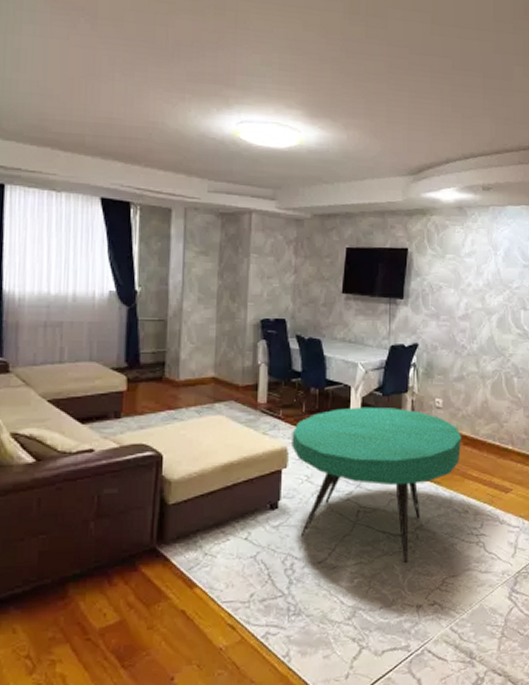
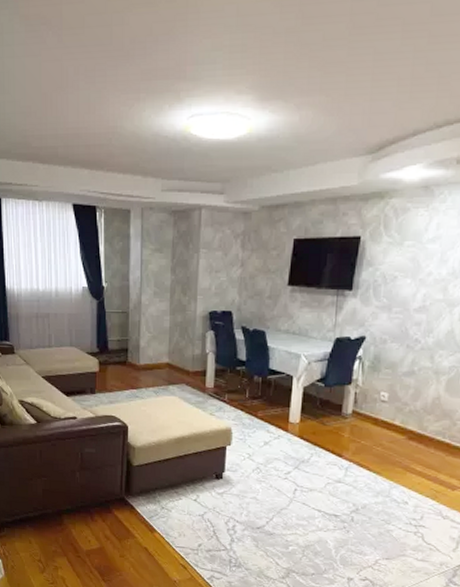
coffee table: present [292,406,462,564] -> none [235,396,408,541]

